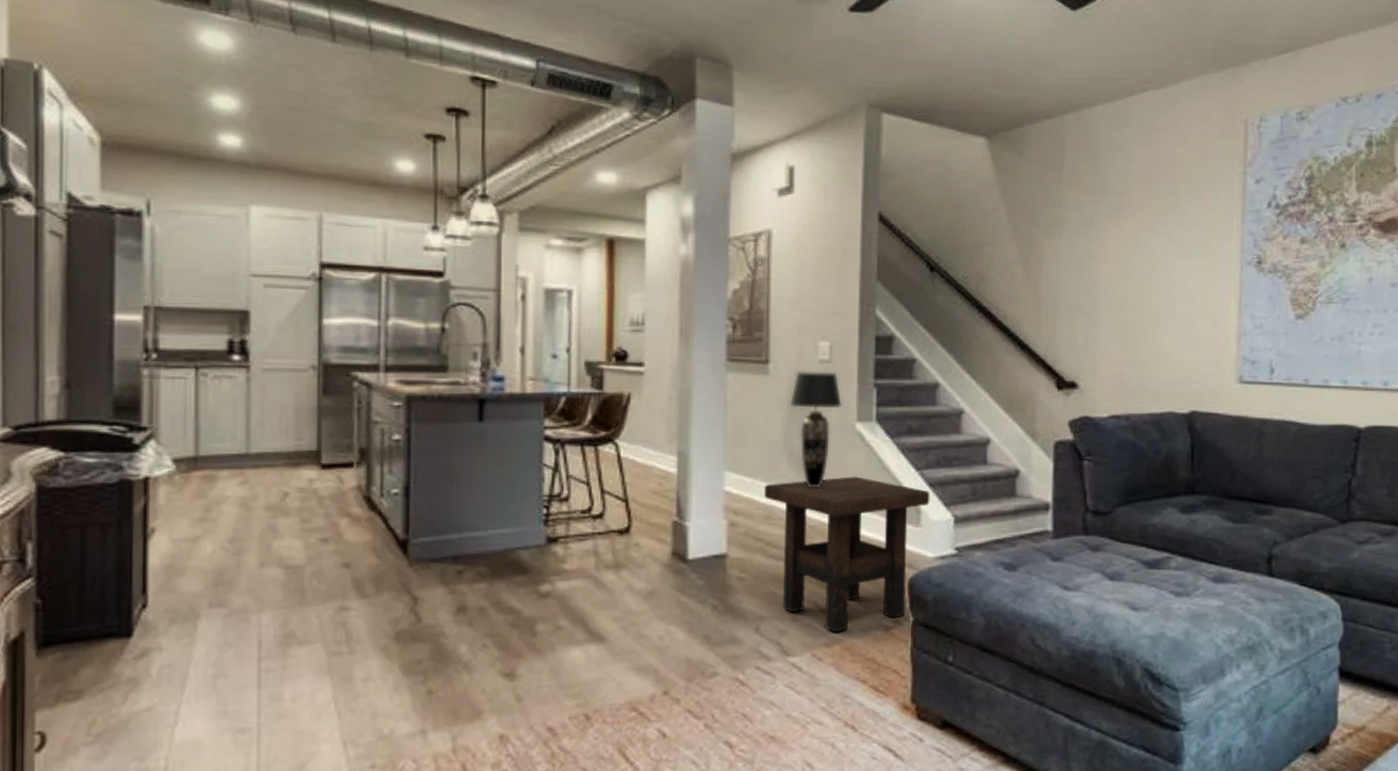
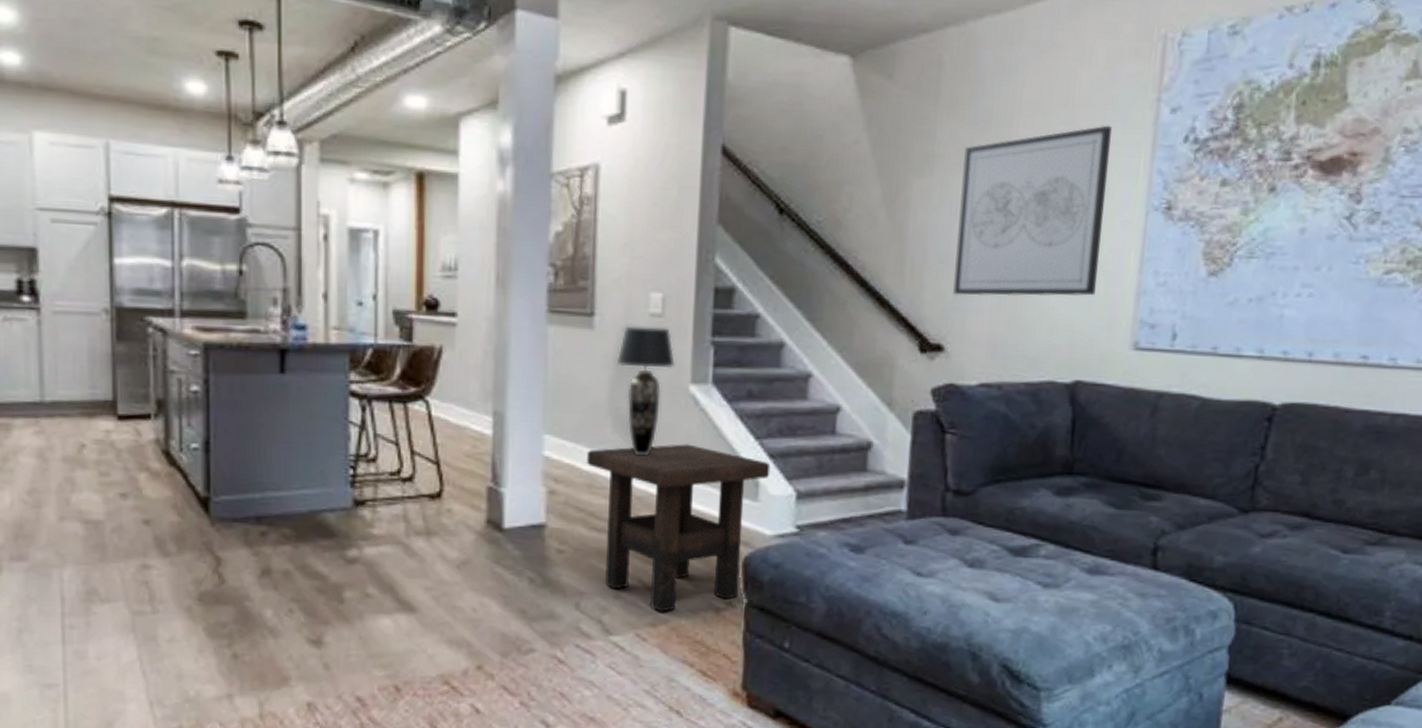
wall art: none [1083,193,1208,340] -> present [953,125,1112,297]

